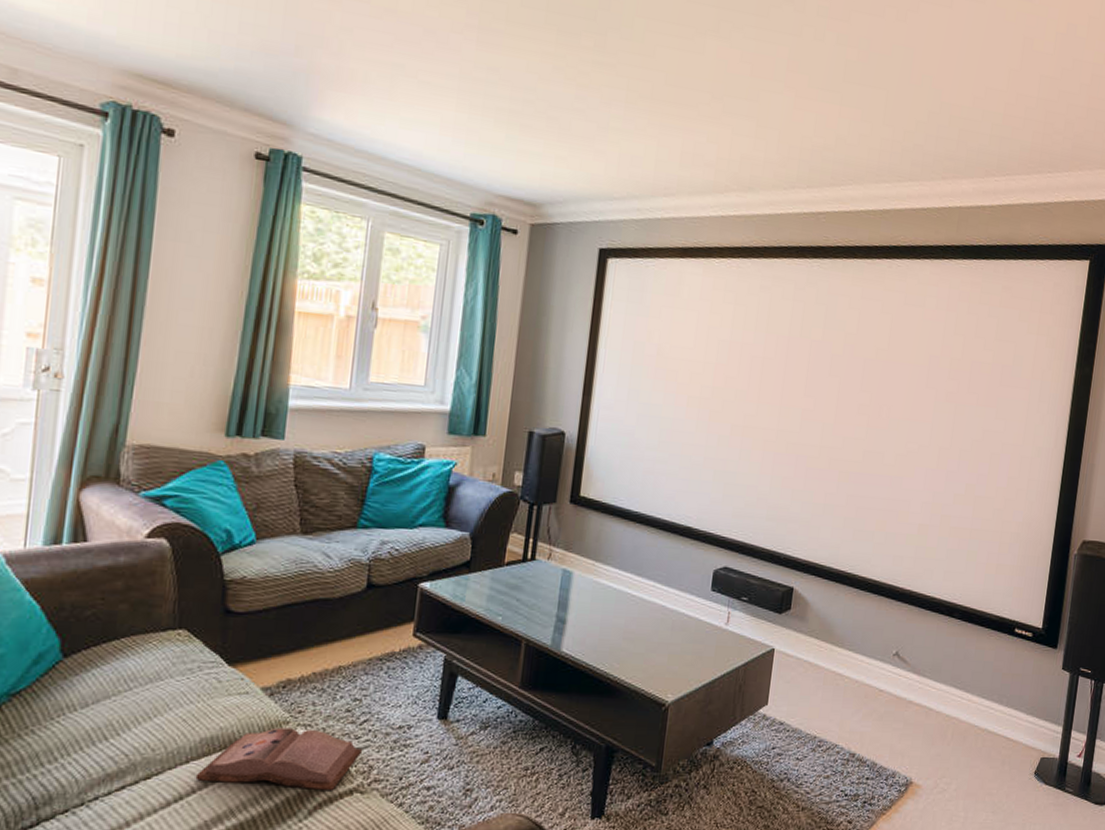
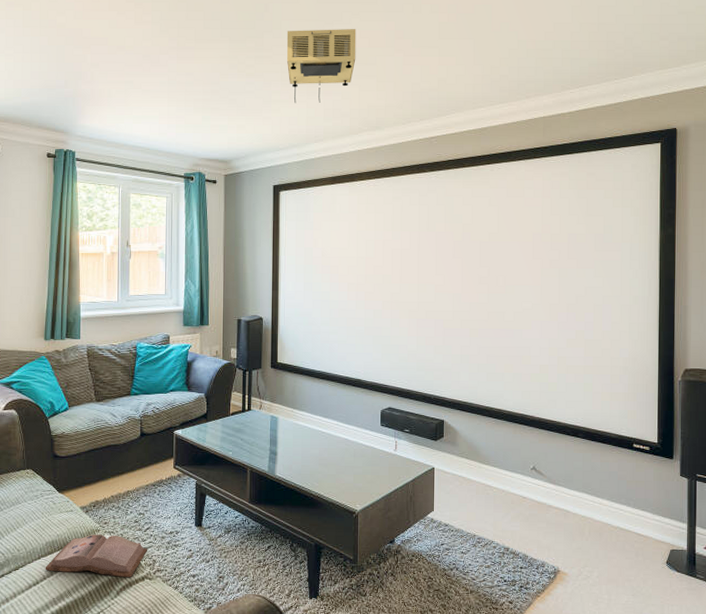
projector: none [636,32,737,142] -> present [286,29,356,104]

